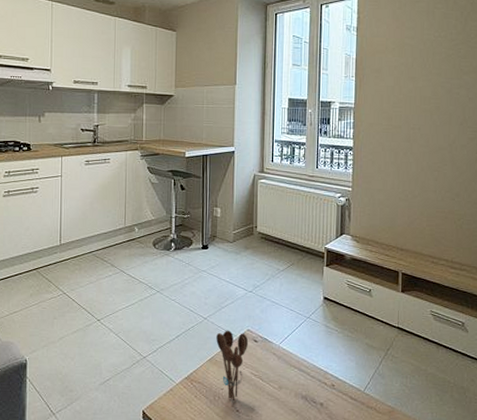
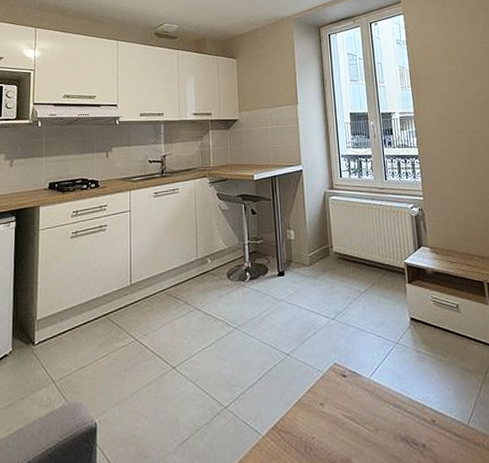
utensil holder: present [216,330,249,402] -> none [301,366,337,452]

